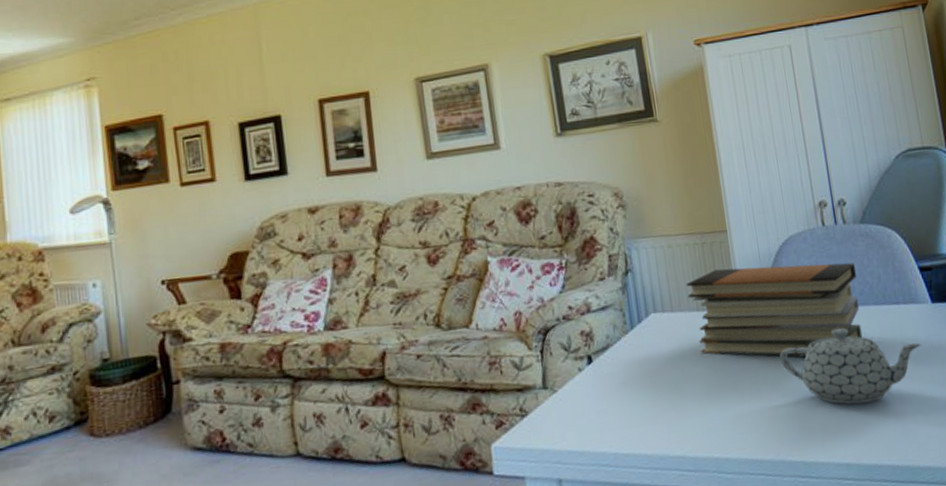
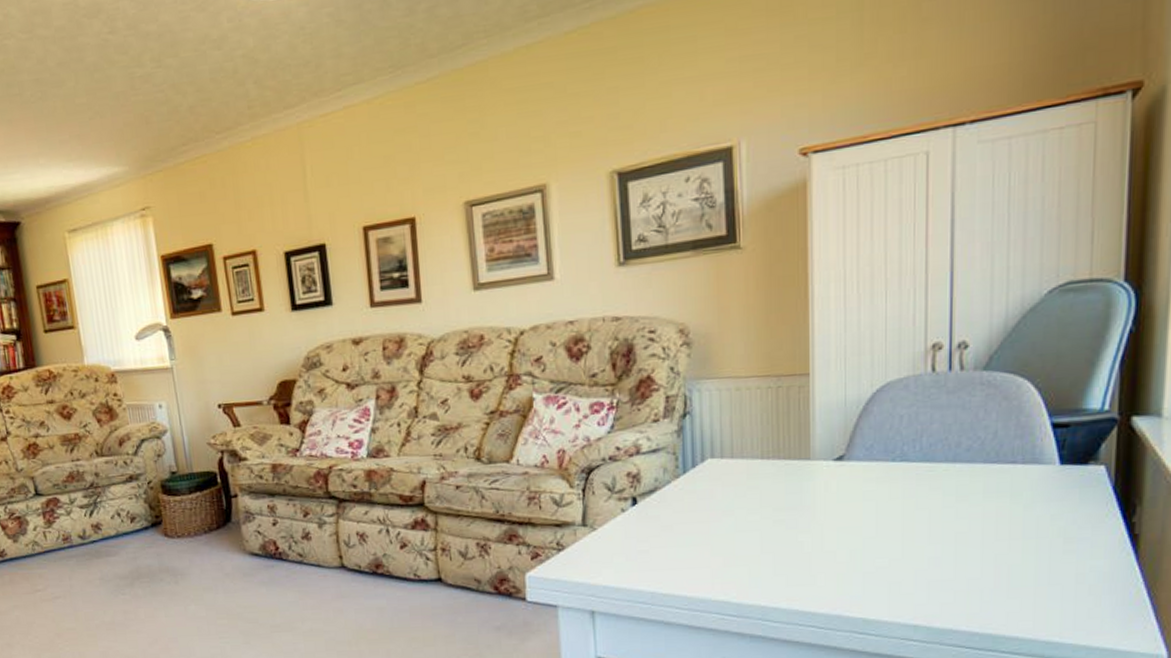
book stack: present [686,262,863,357] -> none [752,414,967,514]
teapot: present [779,328,922,405] -> none [853,485,1037,567]

